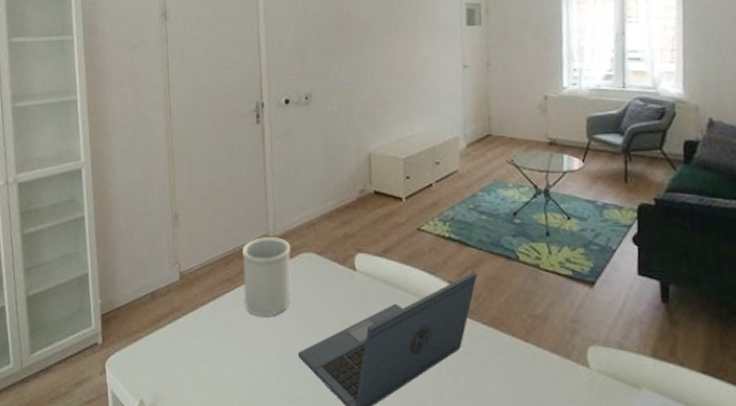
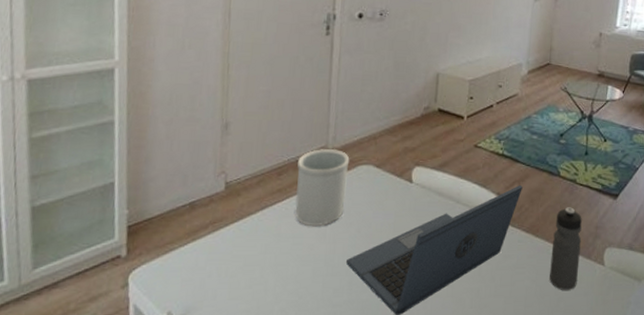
water bottle: none [520,297,558,396] -> present [549,207,582,290]

